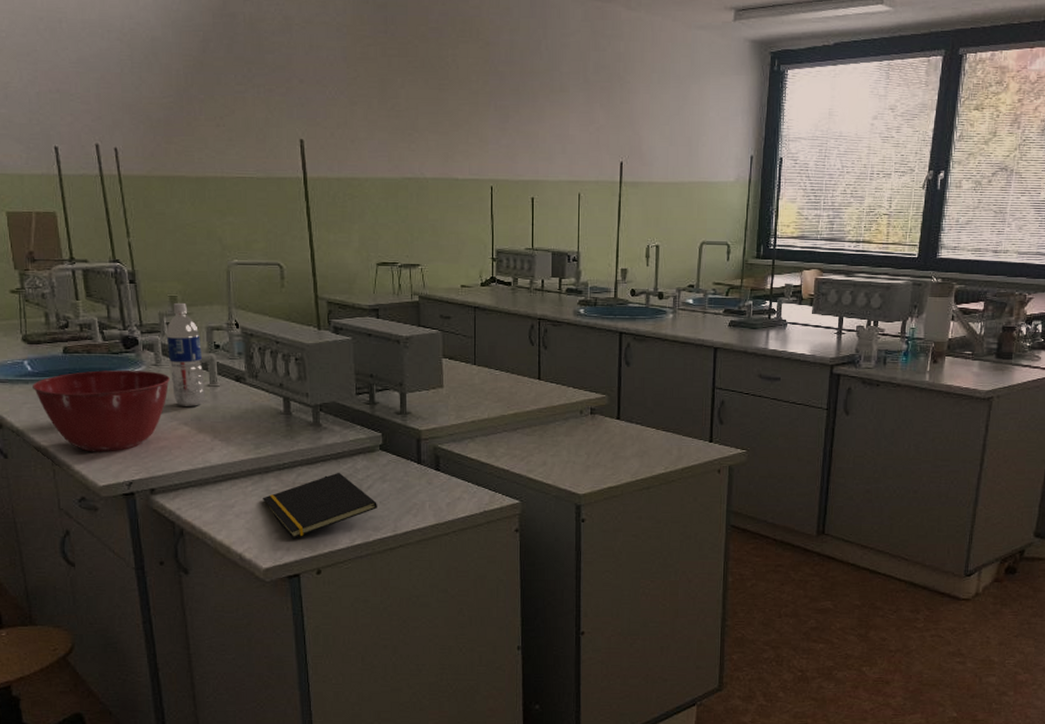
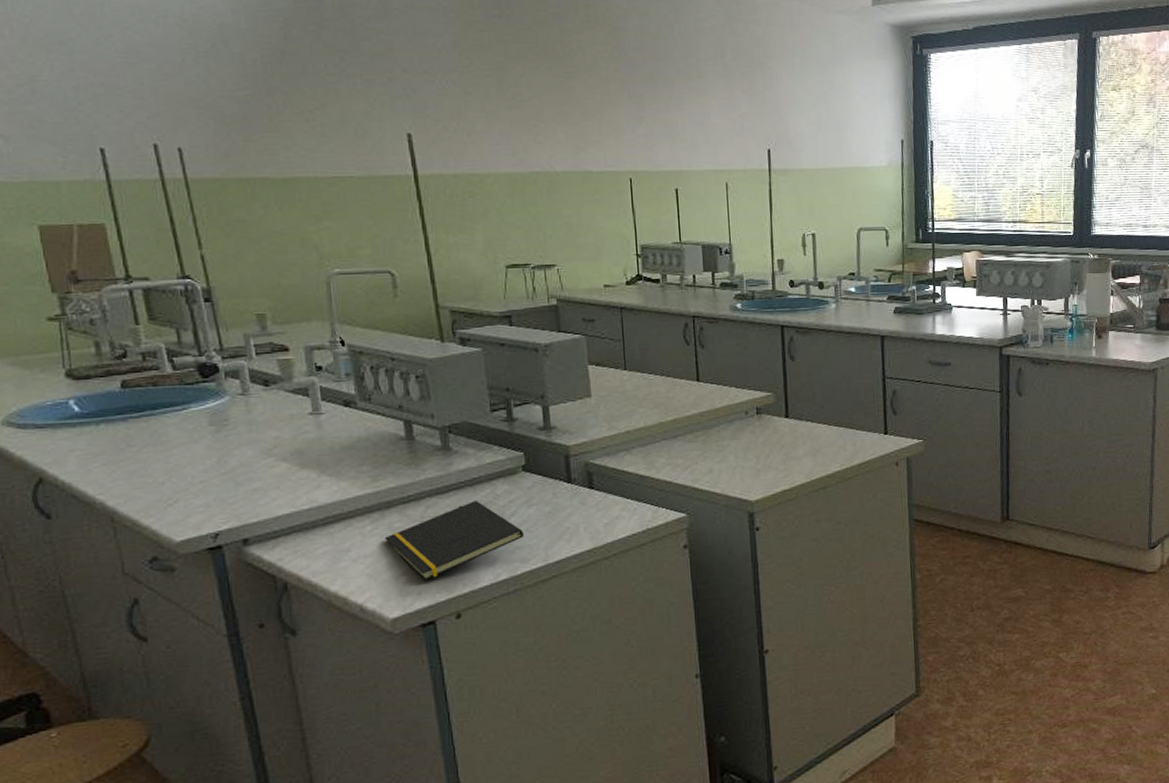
mixing bowl: present [32,370,170,452] -> none [82,401,261,503]
water bottle: present [166,302,205,406] -> none [254,320,307,440]

